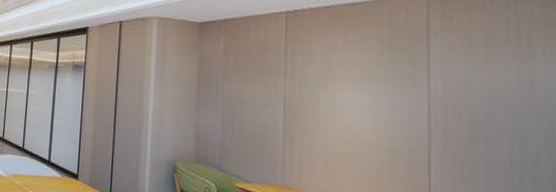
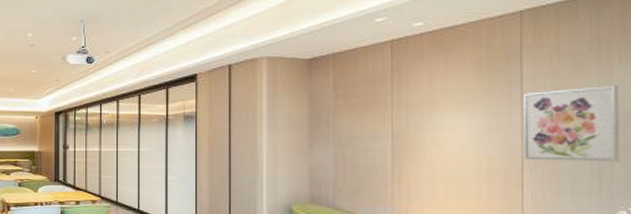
wall art: none [431,75,545,159] -> present [524,86,620,162]

